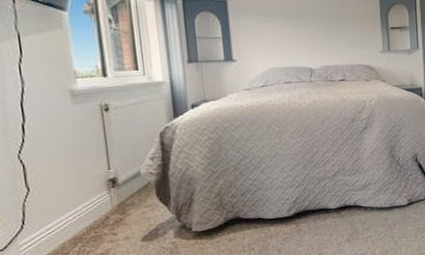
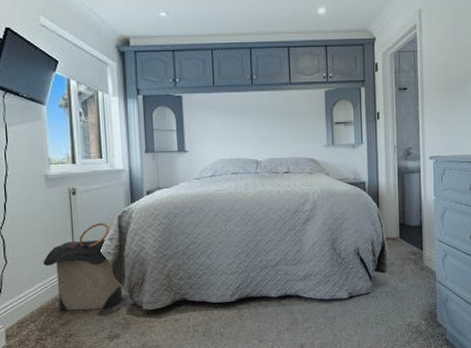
laundry hamper: none [73,140,169,240] -> present [43,222,123,312]

